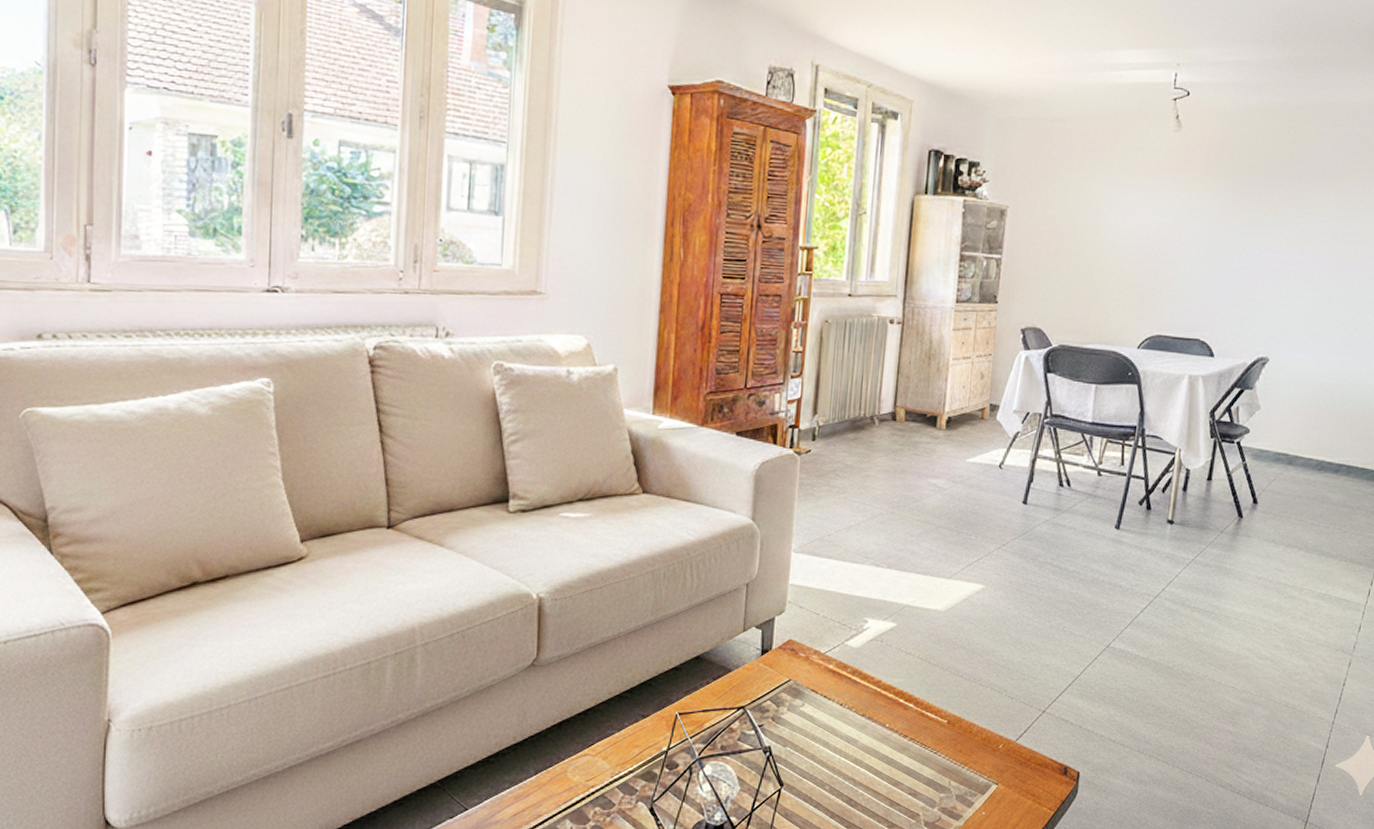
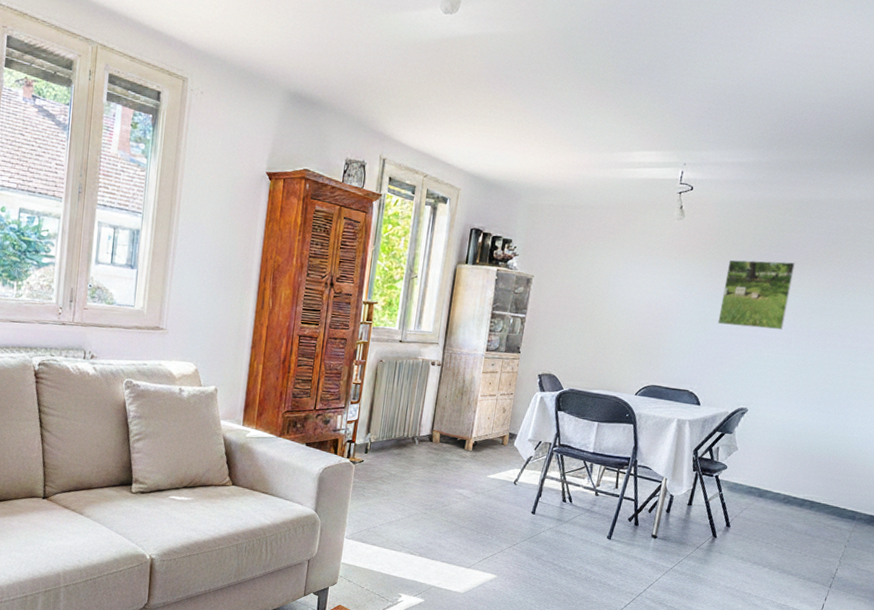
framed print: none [1228,178,1311,261] -> present [717,259,795,330]

